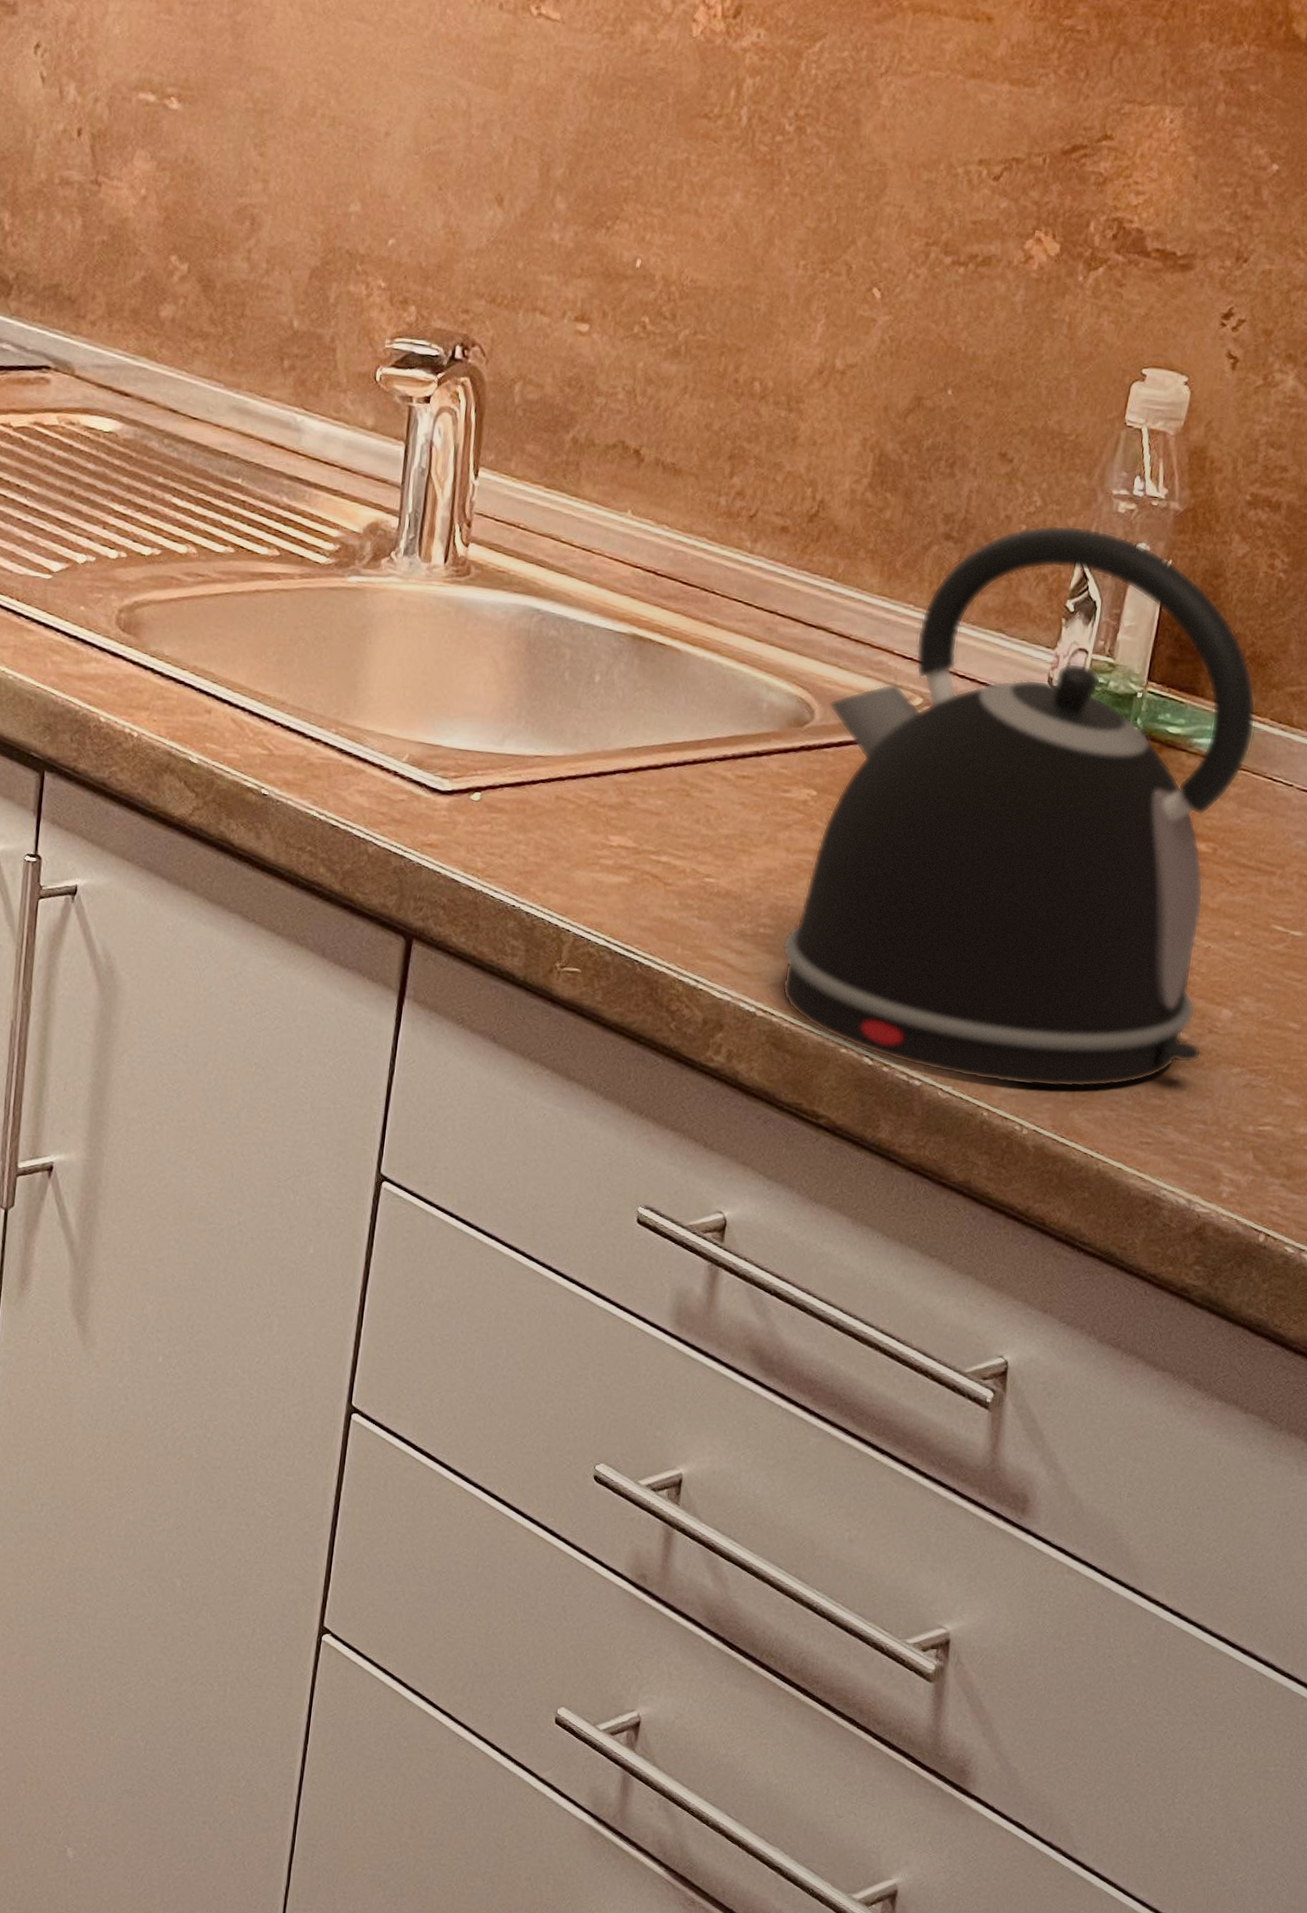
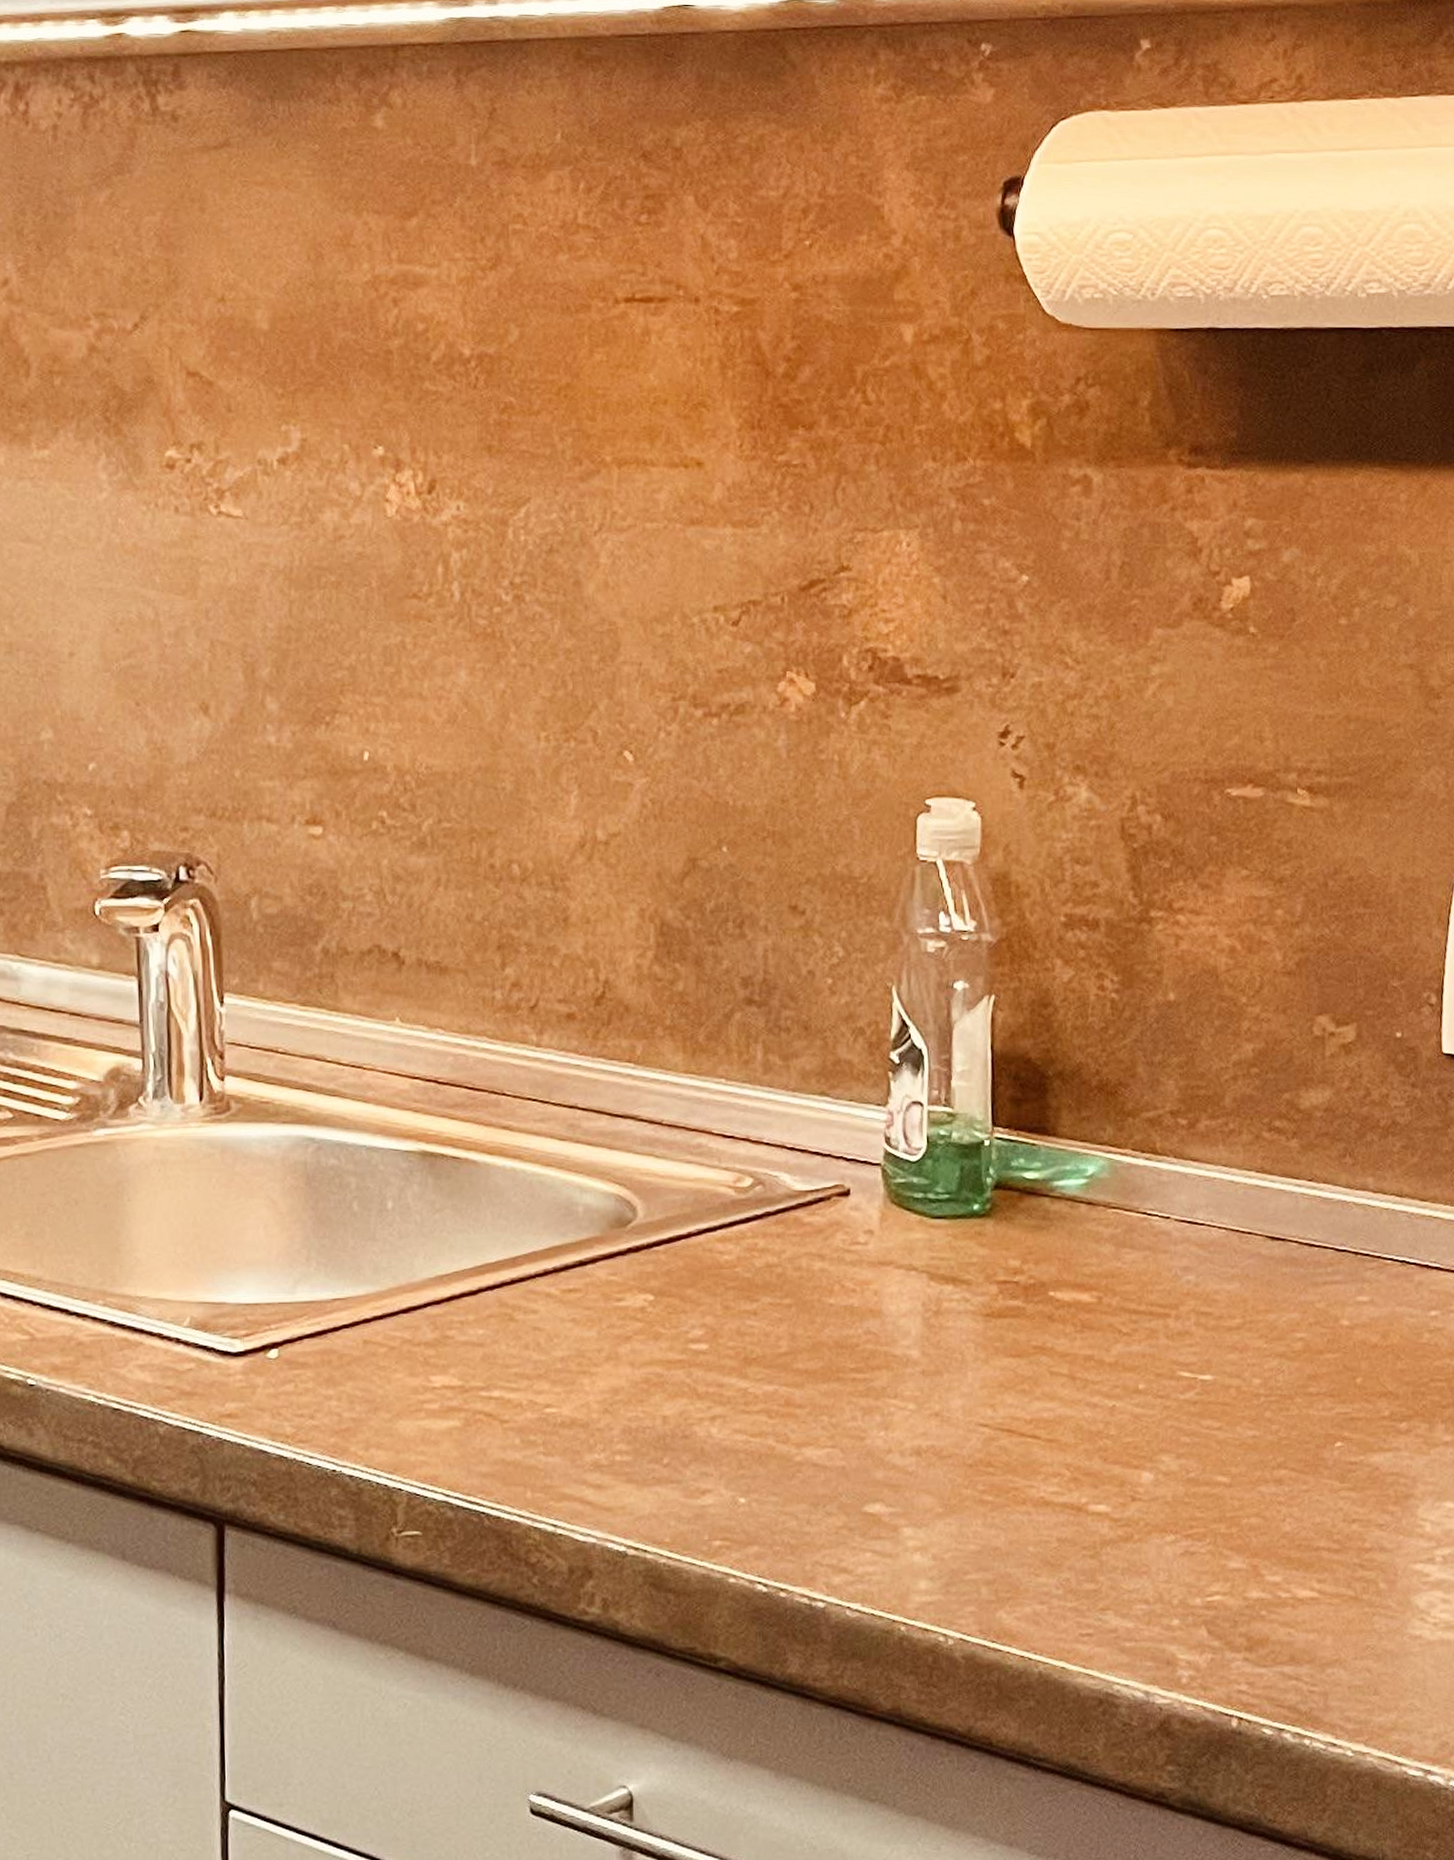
kettle: present [782,524,1256,1088] -> none [643,972,1128,1591]

